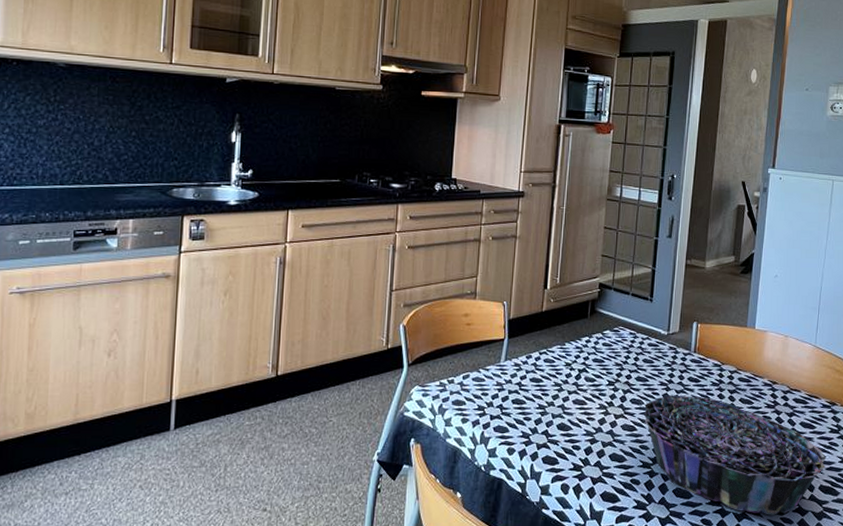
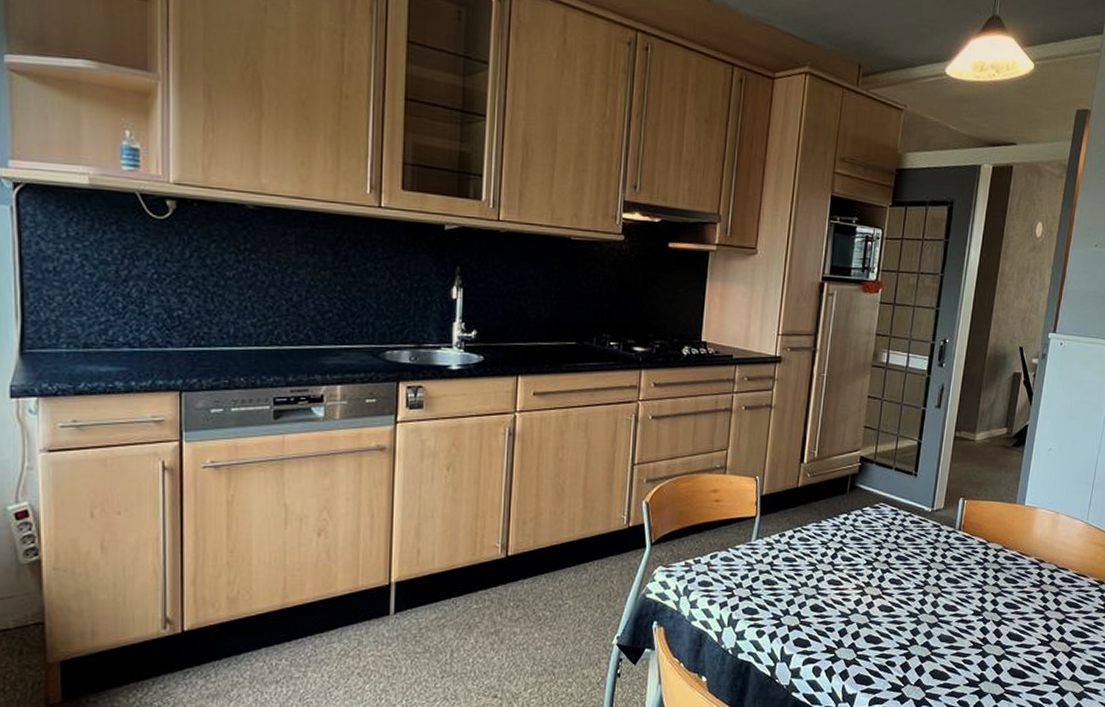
decorative bowl: present [643,395,826,515] -> none [902,574,1090,696]

